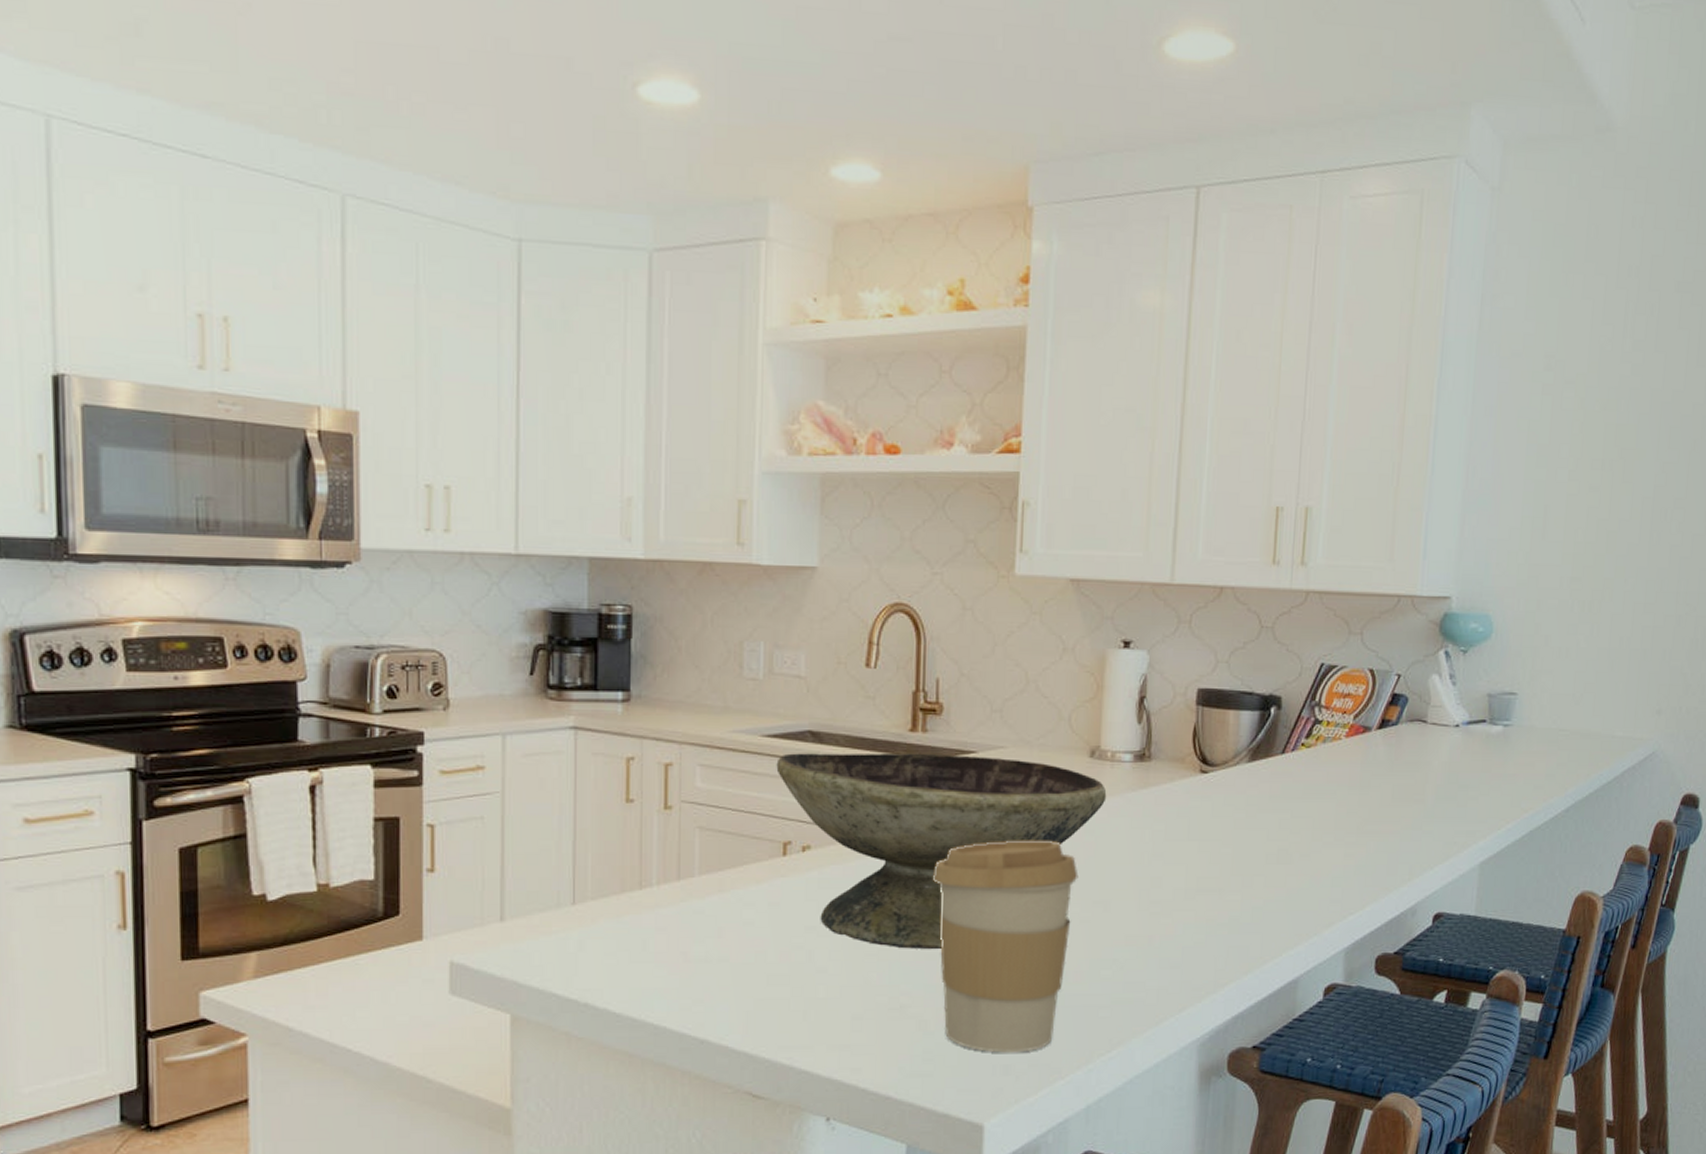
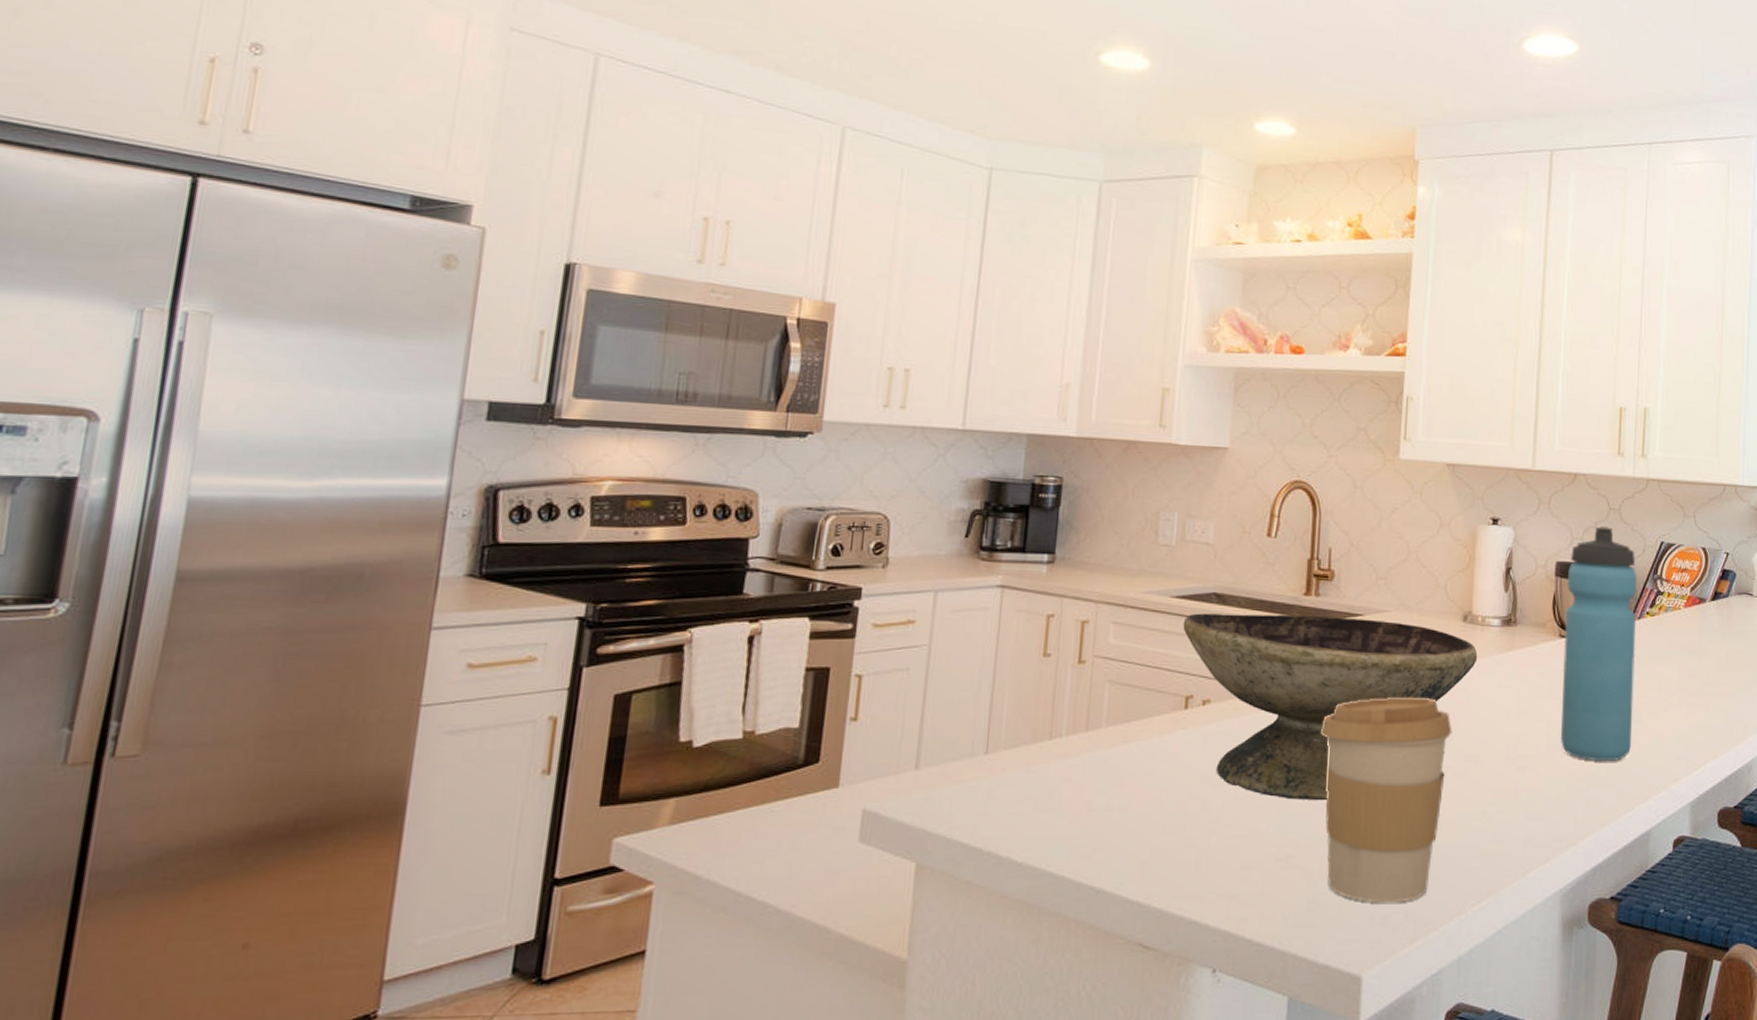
water bottle: none [1200,647,1292,907] -> present [1561,526,1638,762]

